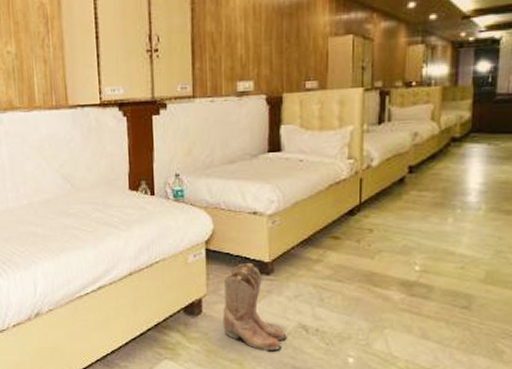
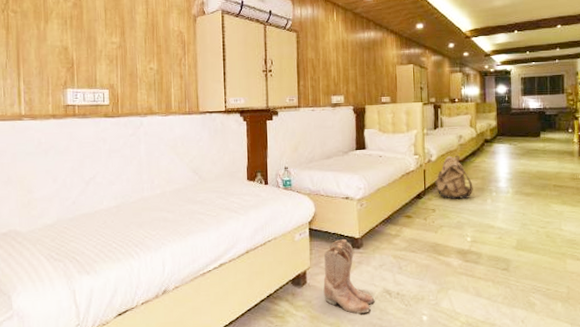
backpack: none [375,159,429,217] -> present [435,155,473,199]

